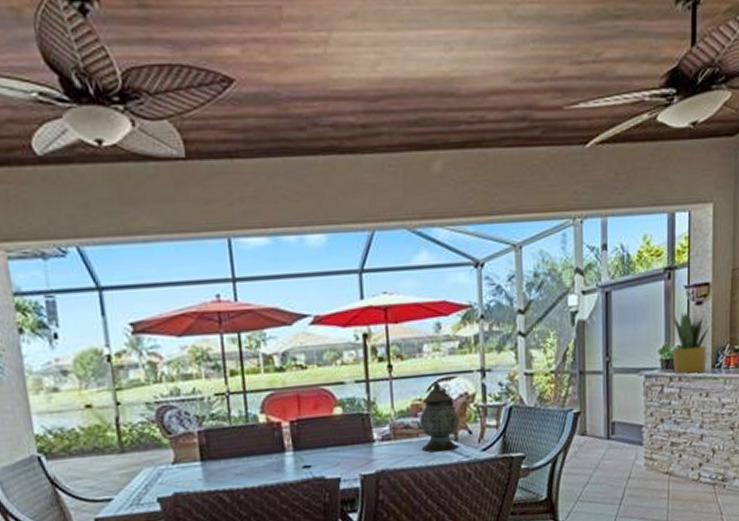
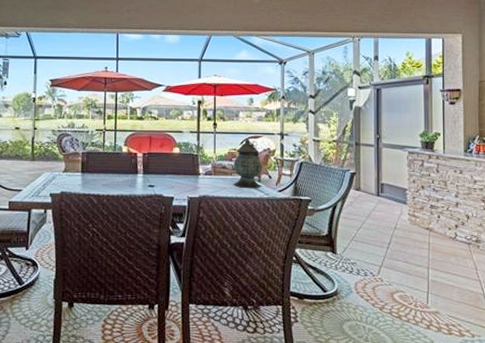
planter: present [670,309,710,375] -> none [429,107,462,155]

